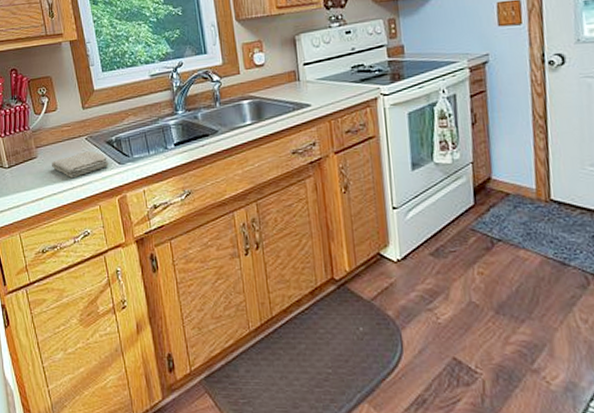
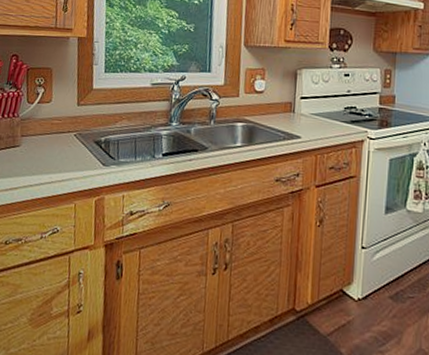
washcloth: present [52,151,110,179] -> none [34,147,94,173]

